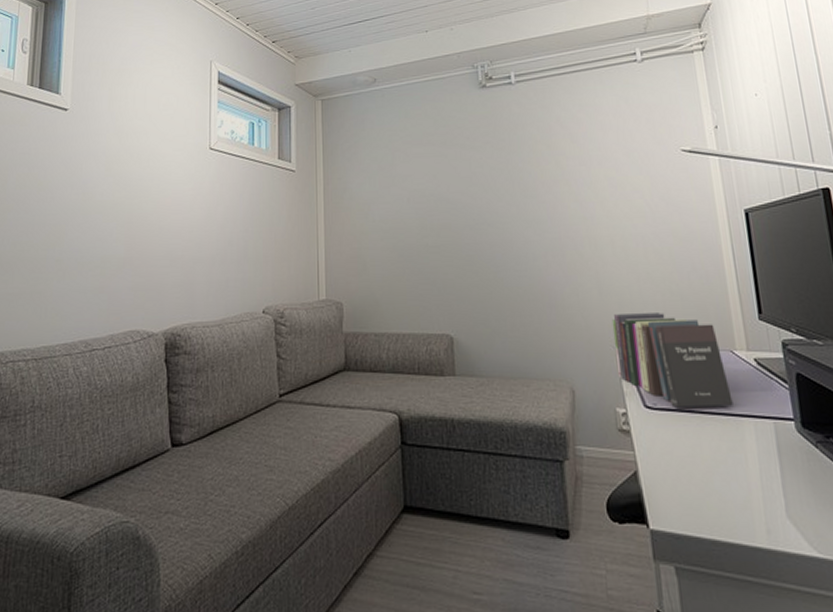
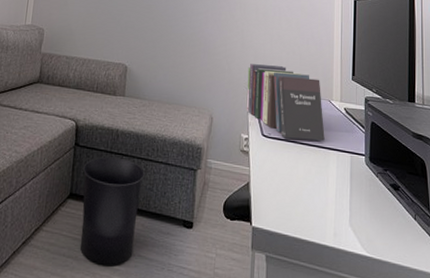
waste bin: none [416,454,496,596] -> present [80,156,145,267]

